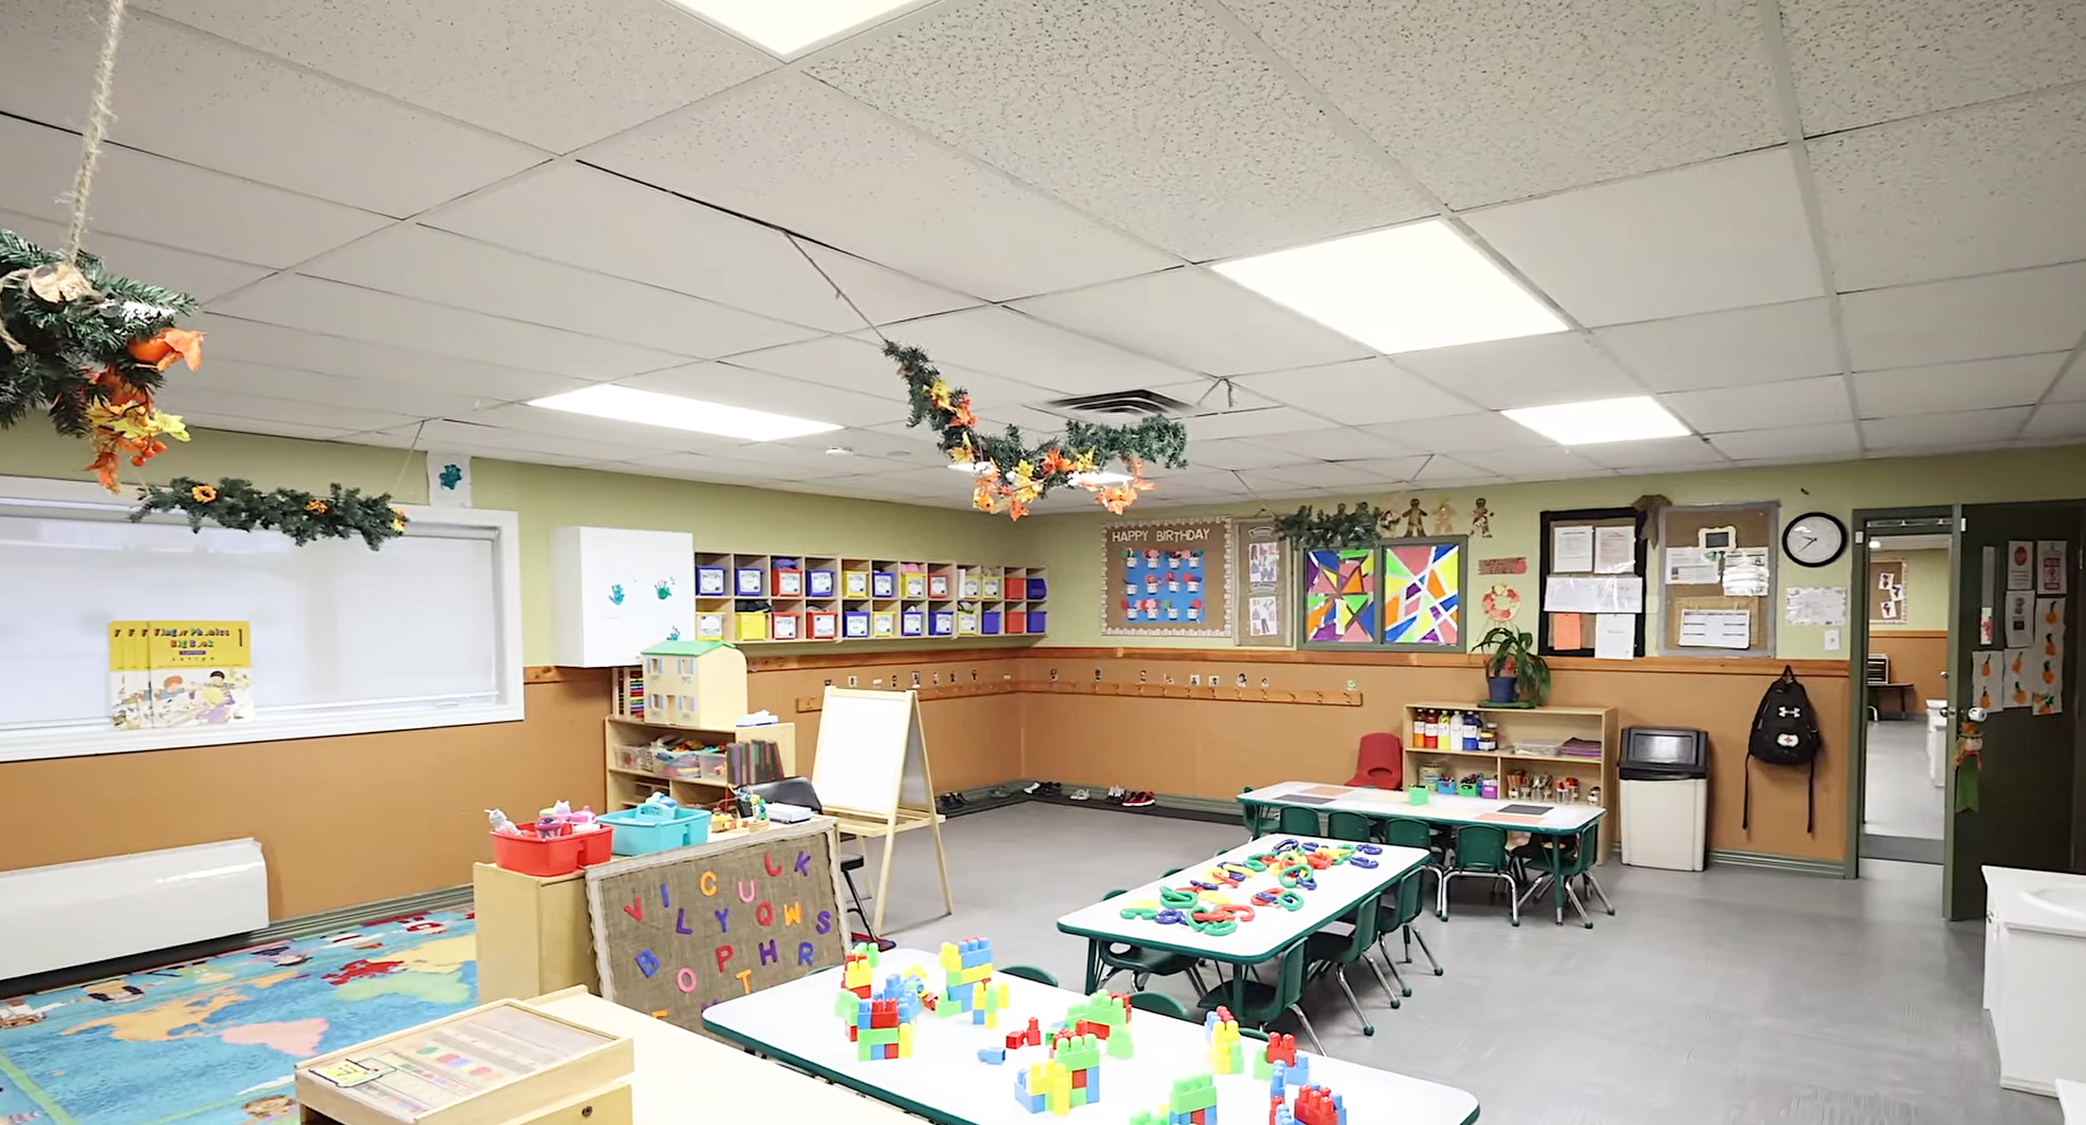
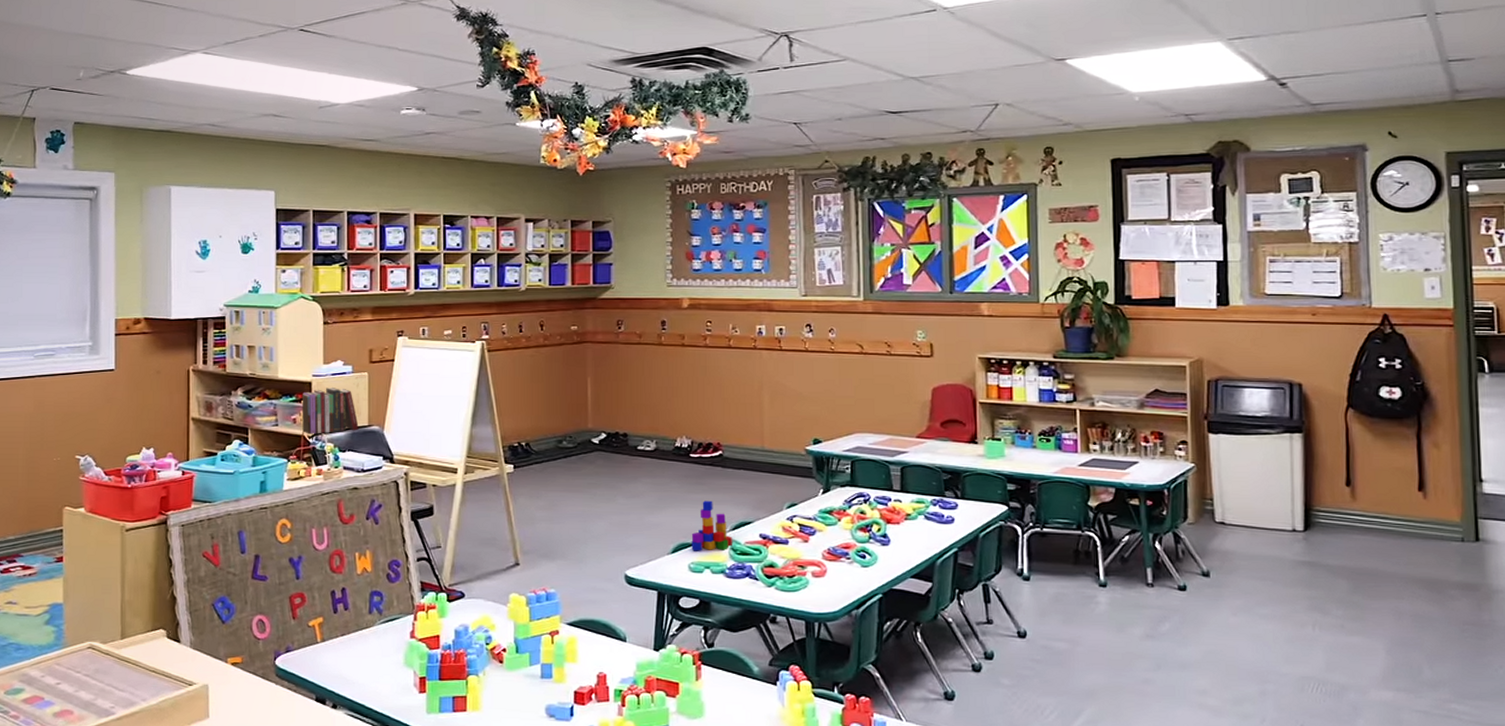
toy blocks: none [1123,848,1163,898] -> present [691,500,732,551]

